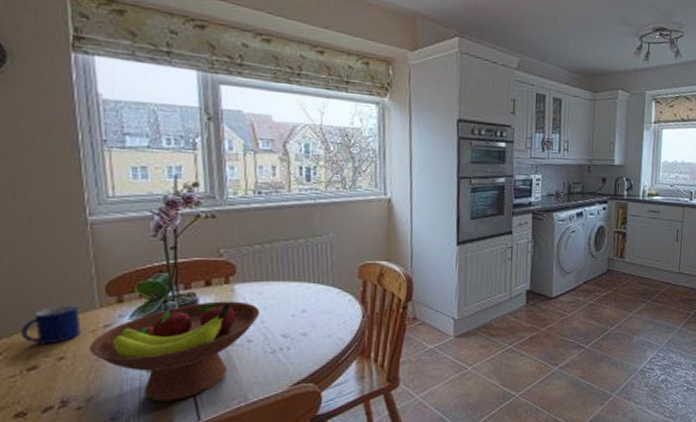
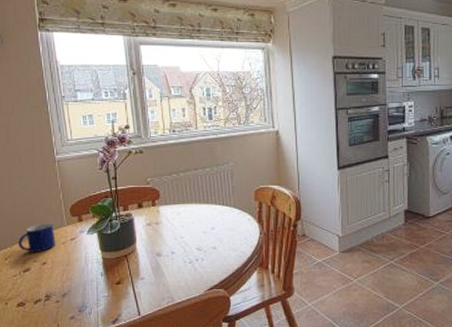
fruit bowl: present [90,301,260,402] -> none [62,220,180,299]

